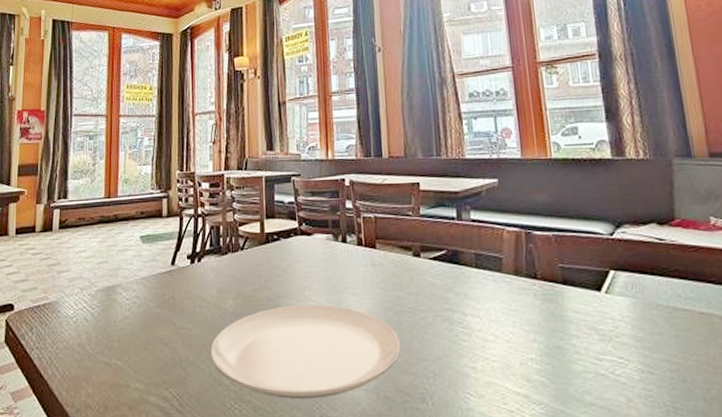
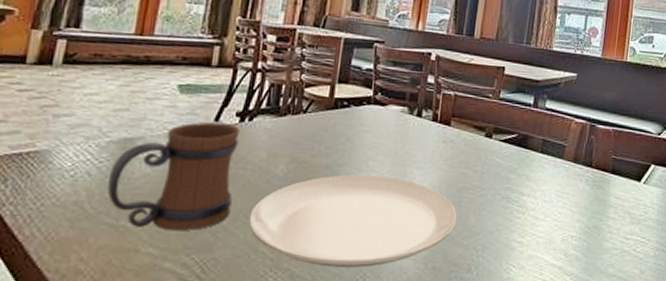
beer mug: none [101,267,195,367] -> present [107,122,240,231]

